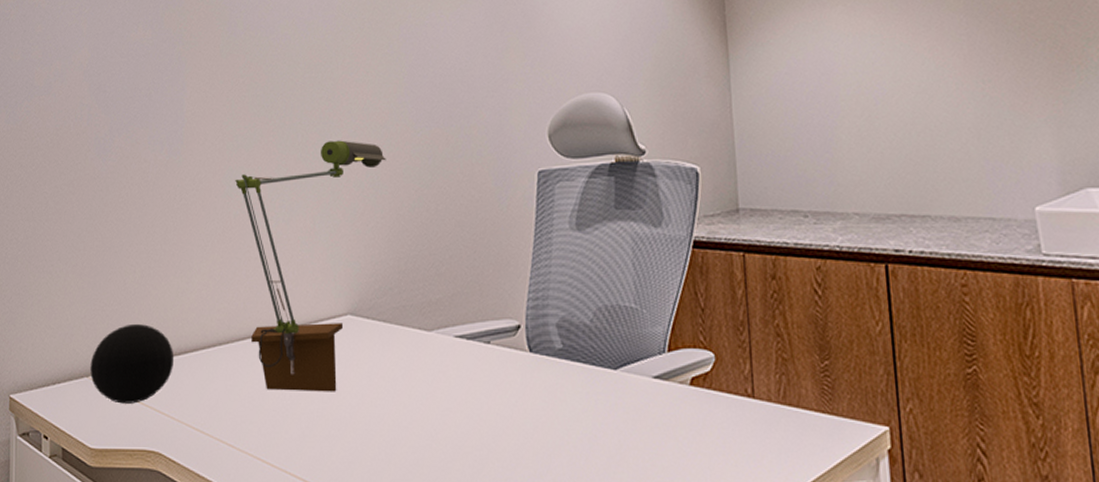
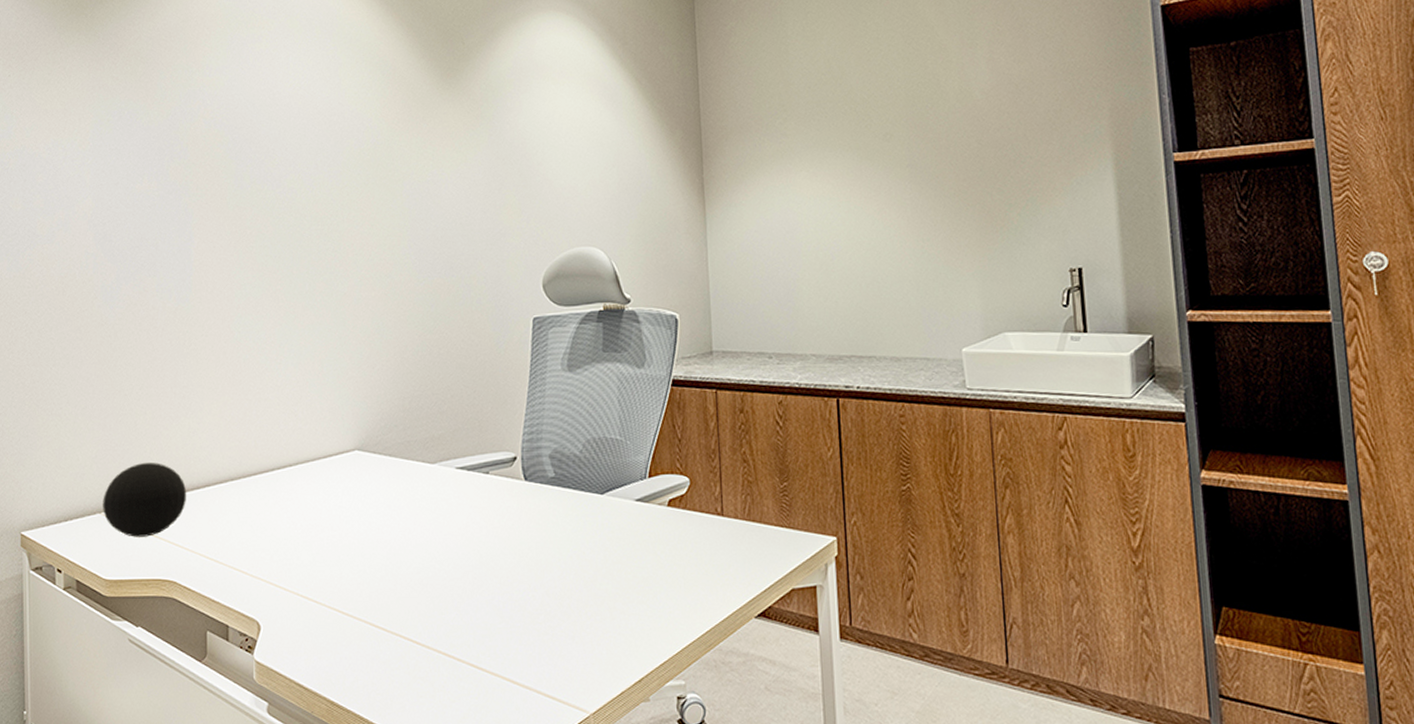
desk lamp: present [235,140,386,392] -> none [244,289,391,522]

